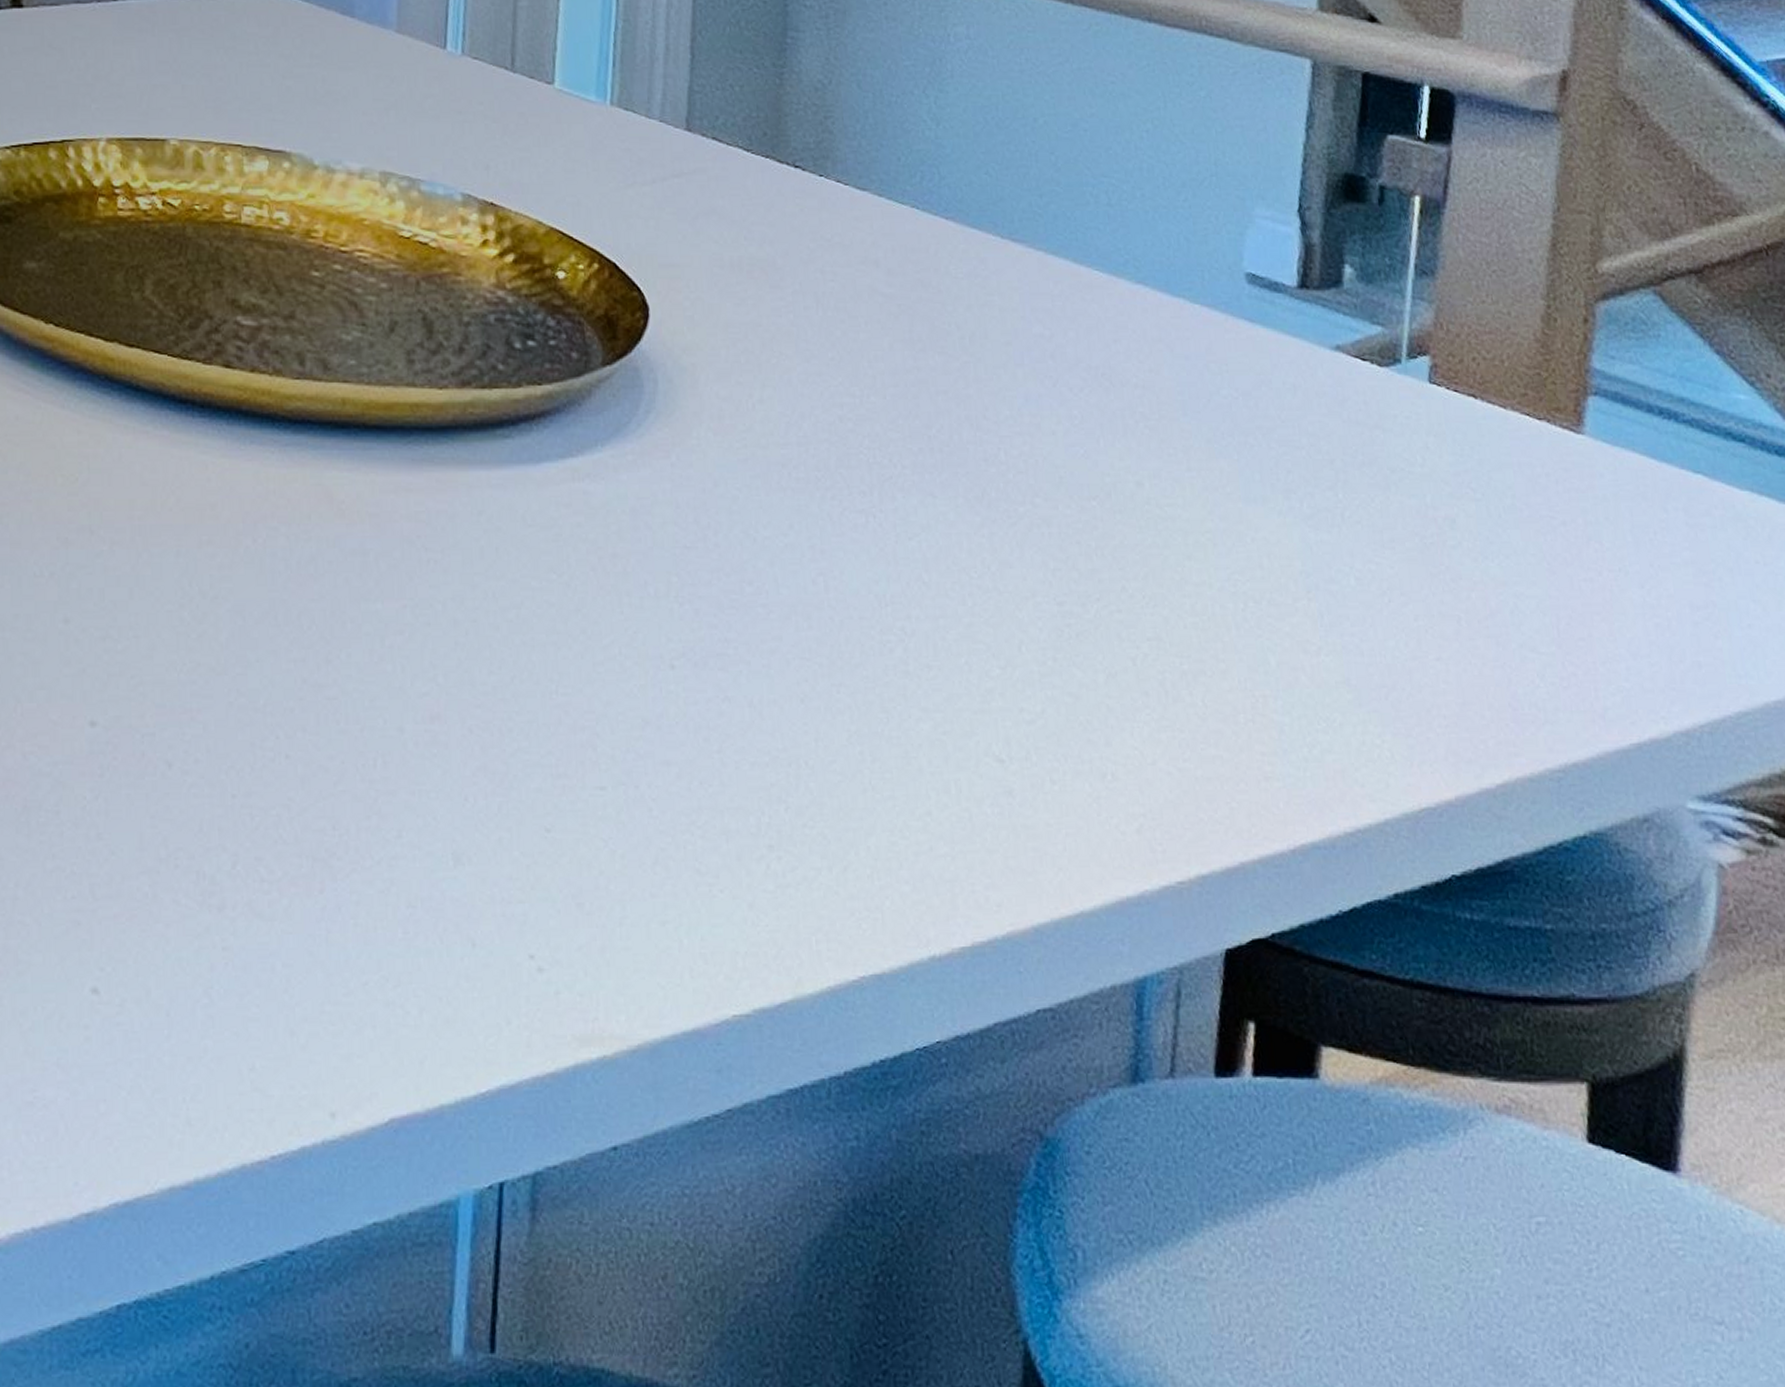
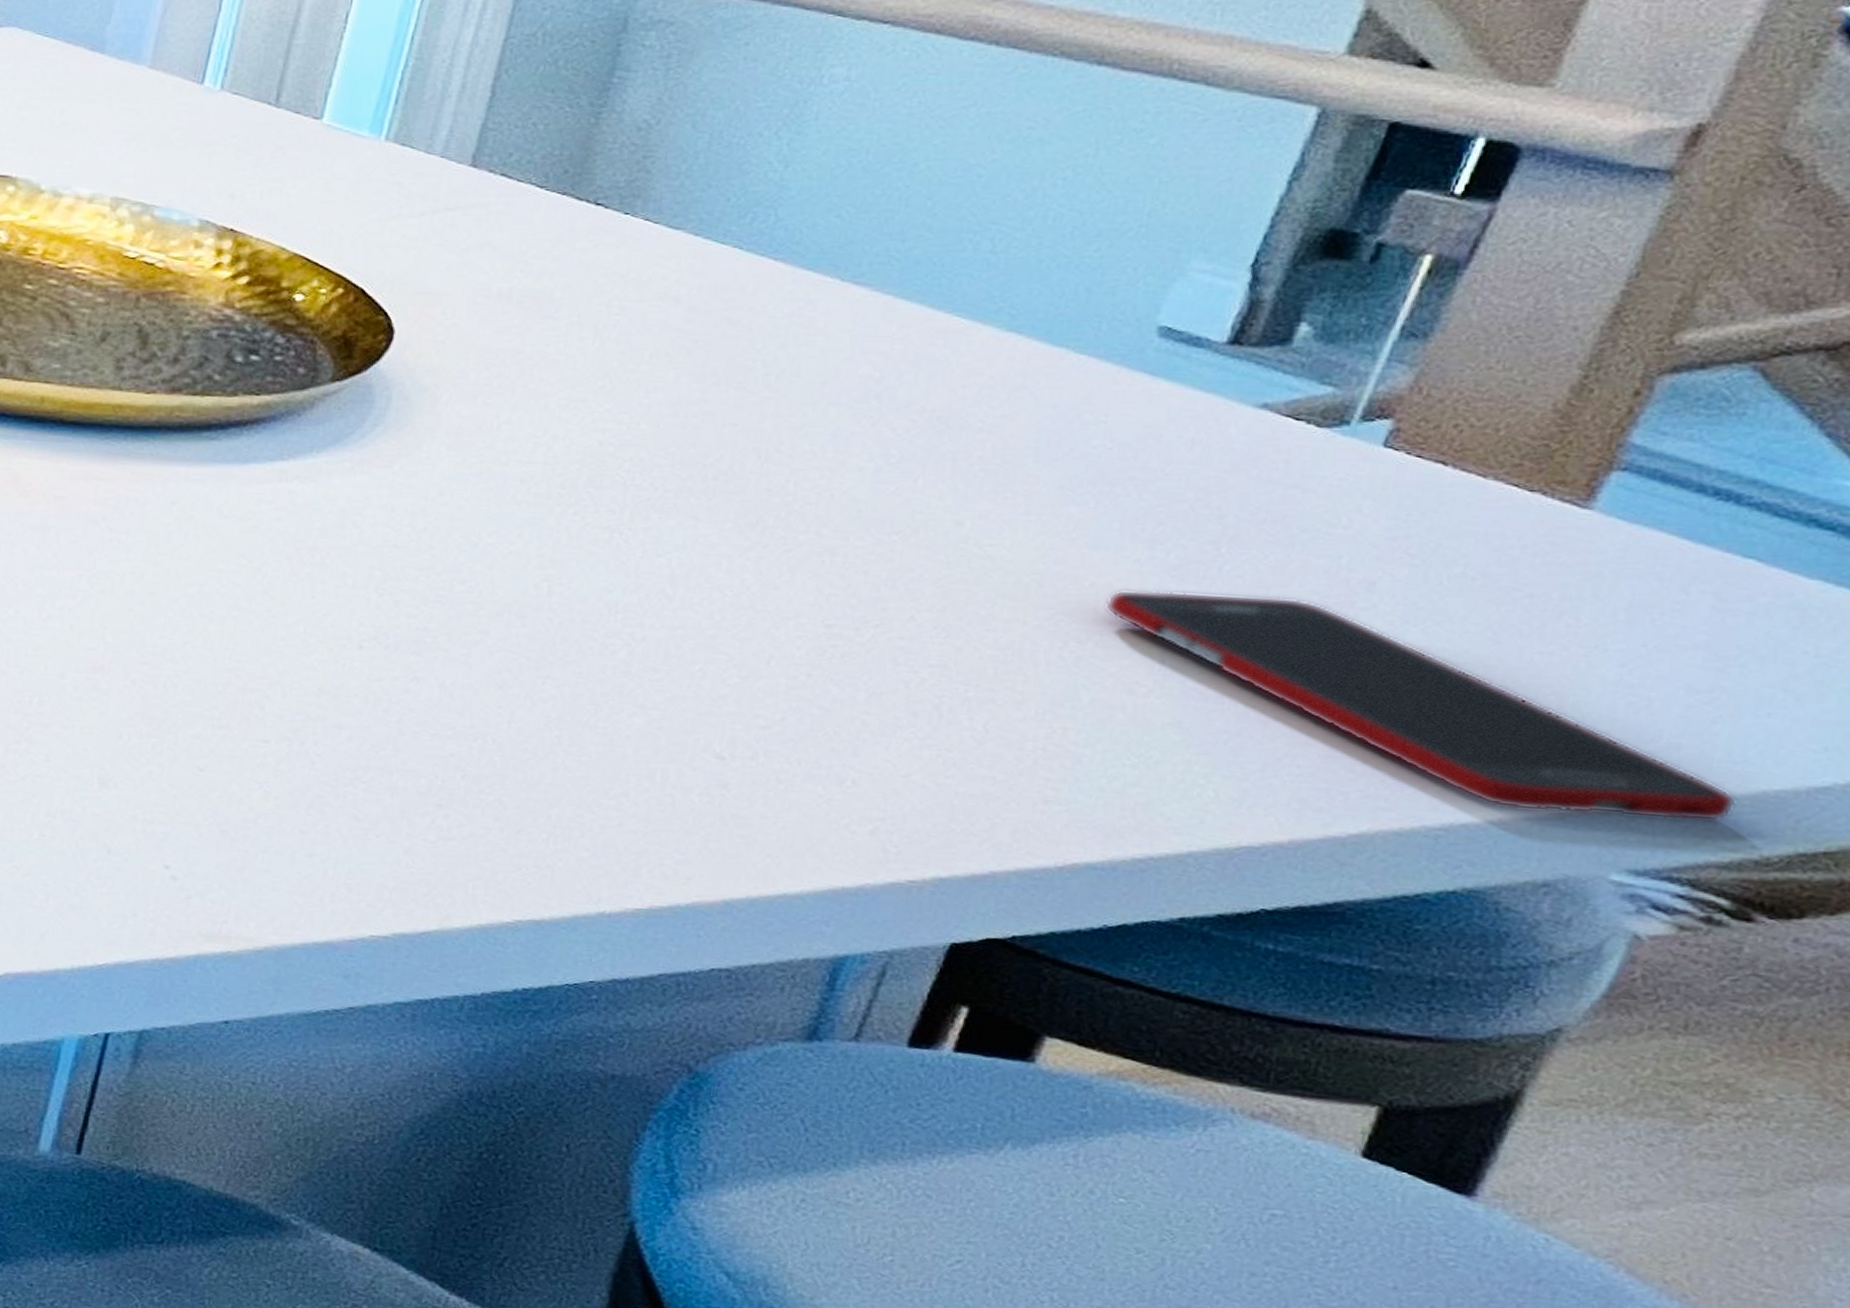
cell phone: none [1266,541,1752,744] -> present [1104,589,1737,822]

